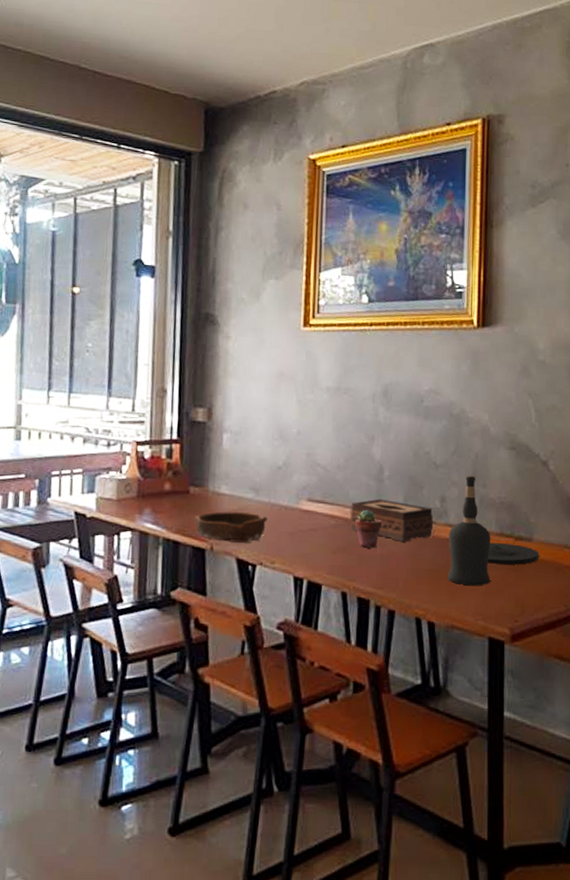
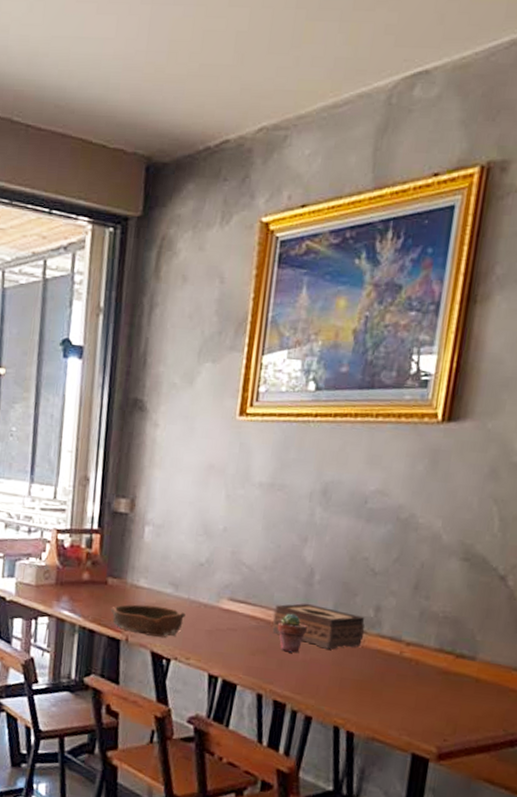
liquor bottle: present [447,476,491,586] -> none [373,586,429,701]
plate: present [487,543,540,565] -> none [420,658,483,684]

